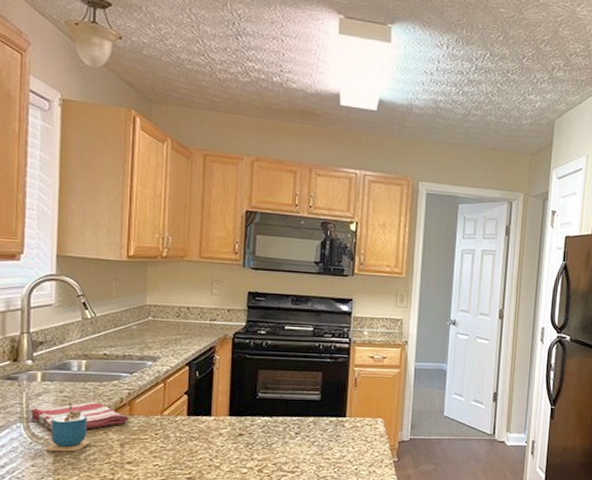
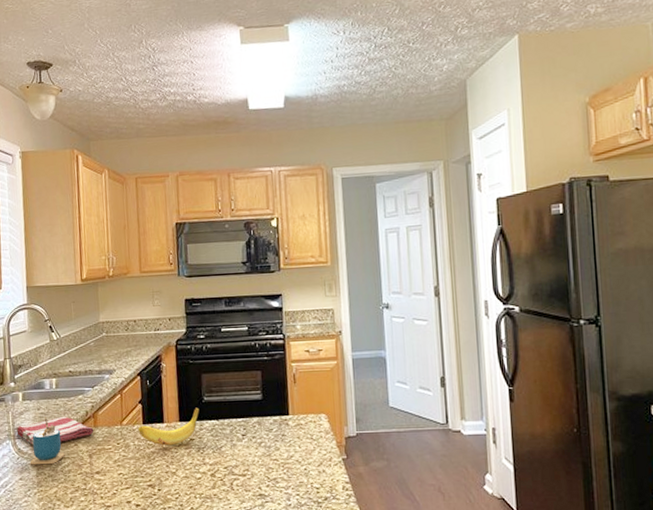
banana: none [181,403,252,440] -> present [138,407,200,446]

